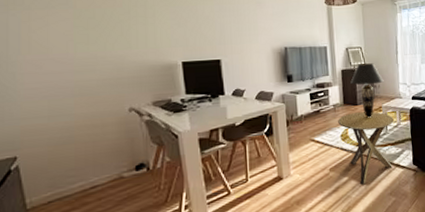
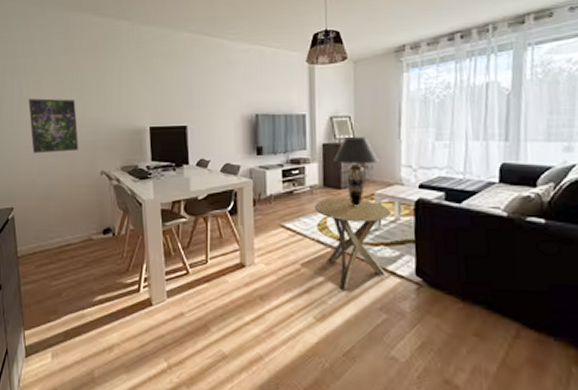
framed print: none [31,36,101,96] -> present [28,98,79,154]

